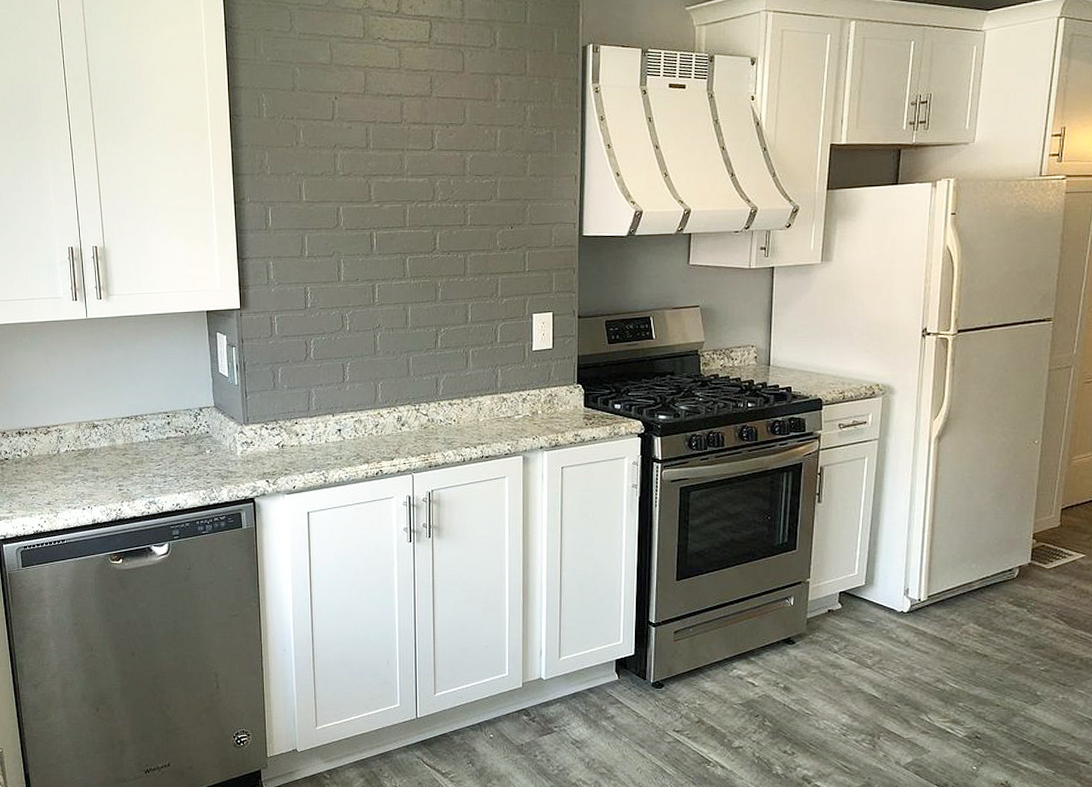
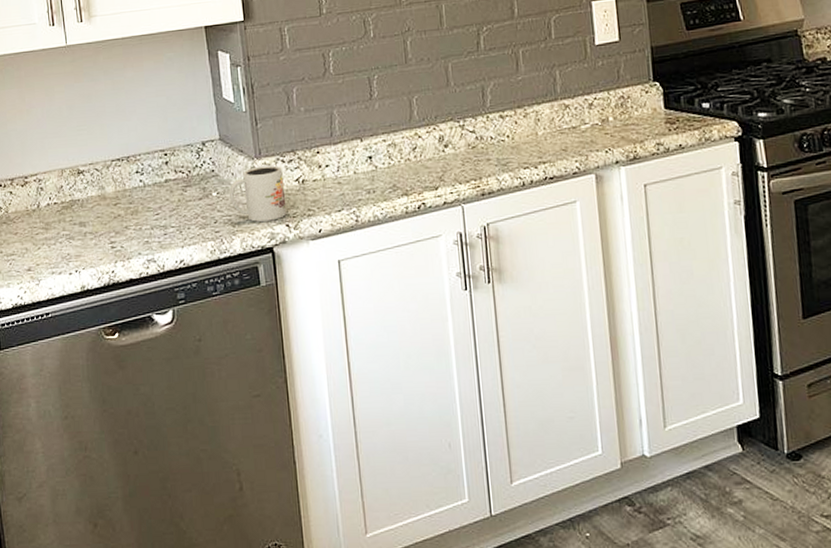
mug: none [221,431,268,477] -> present [229,165,287,222]

